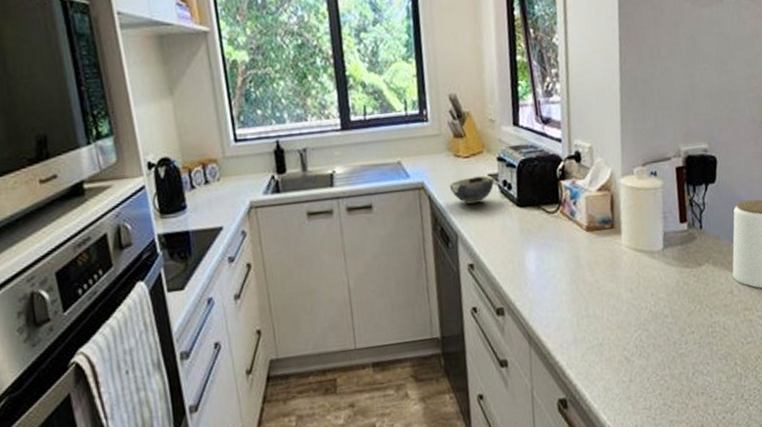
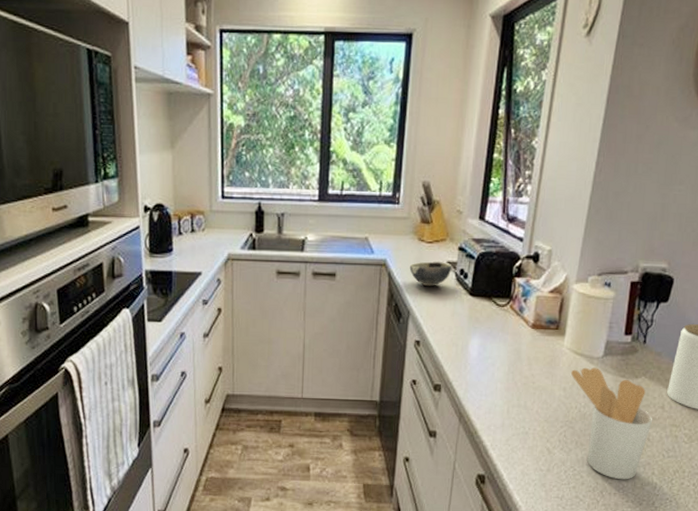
utensil holder: none [635,262,725,377] -> present [571,367,653,480]

